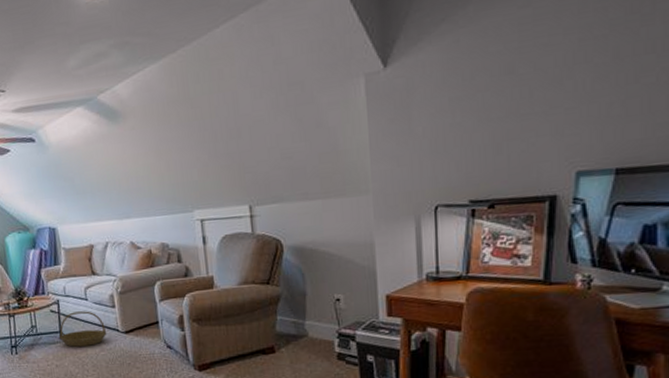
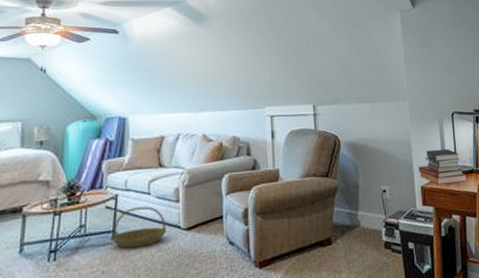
books: none [383,251,452,294] -> present [418,148,467,185]

